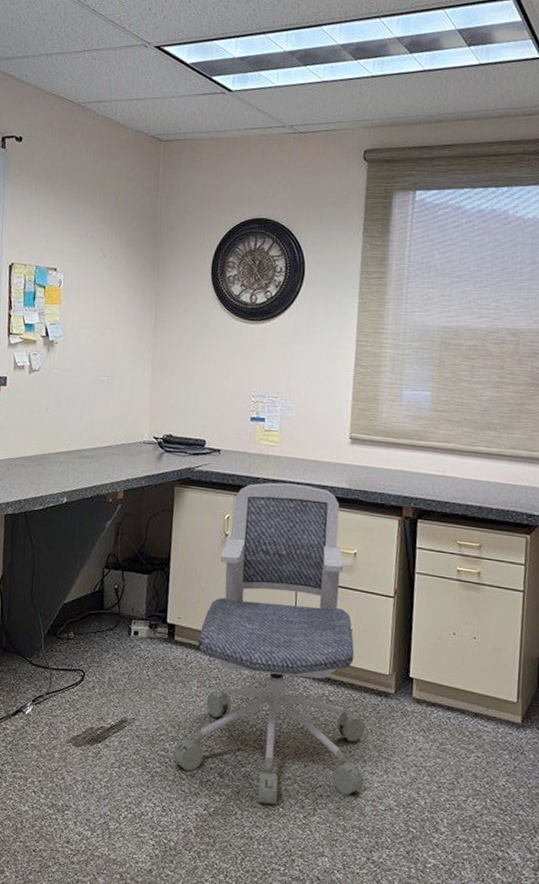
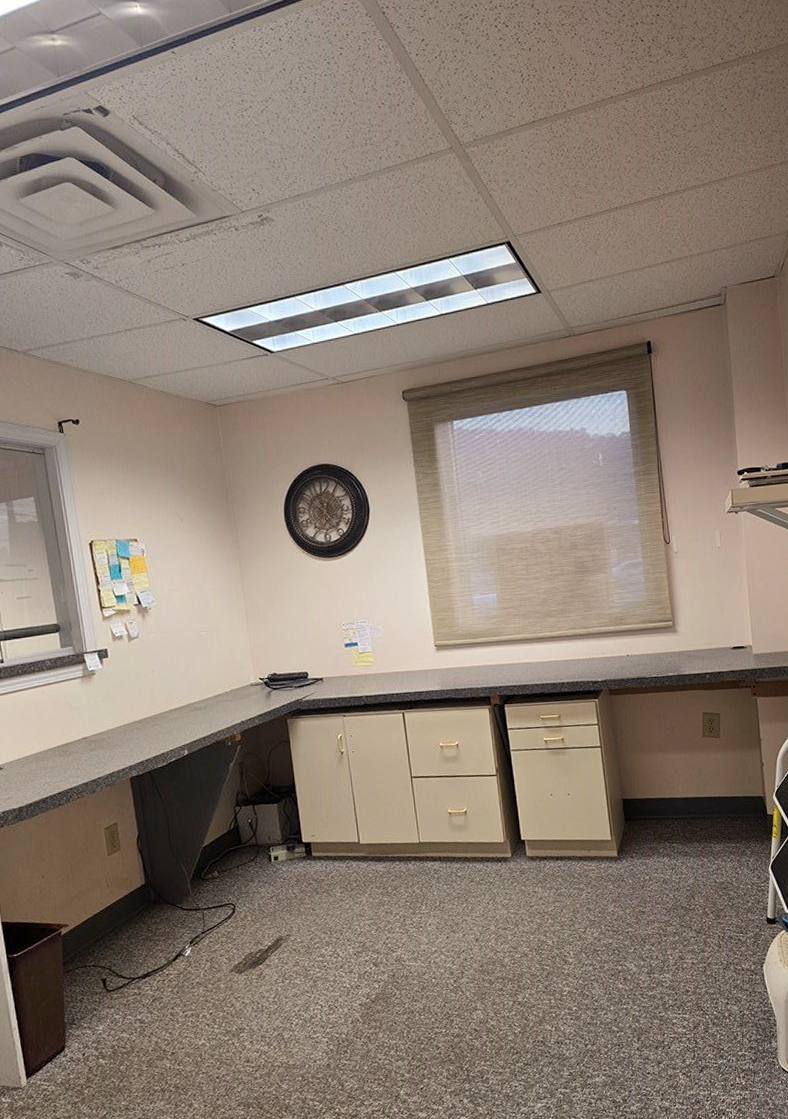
office chair: present [173,482,365,805] -> none [329,694,499,980]

